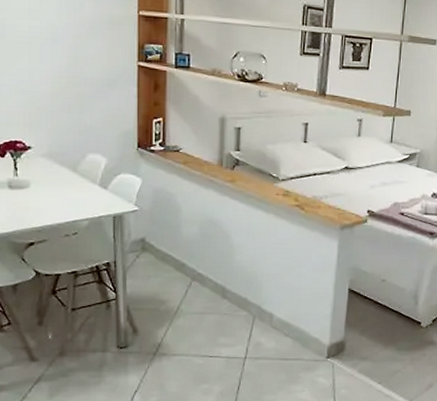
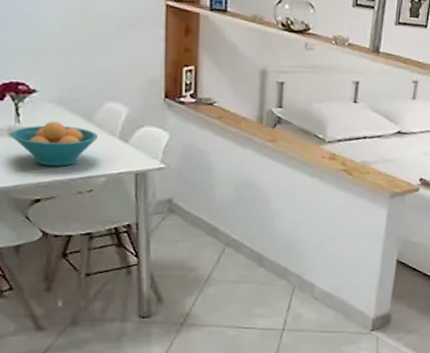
fruit bowl: none [11,173,81,213] -> present [11,121,97,166]

